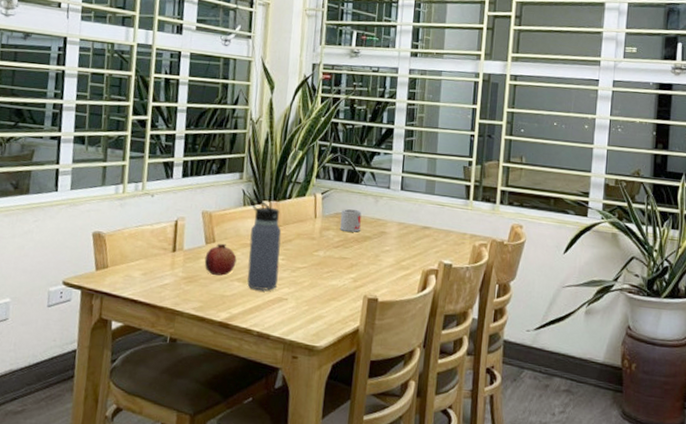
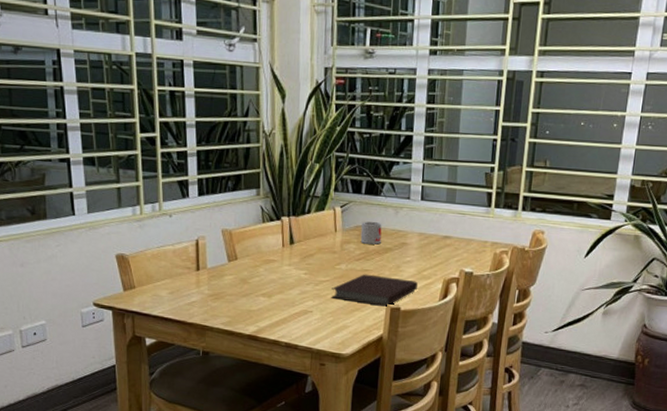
fruit: present [204,243,237,276] -> none [228,260,260,292]
water bottle: present [247,198,282,291] -> none [270,214,303,305]
notebook: none [308,262,396,297] -> present [331,274,418,307]

